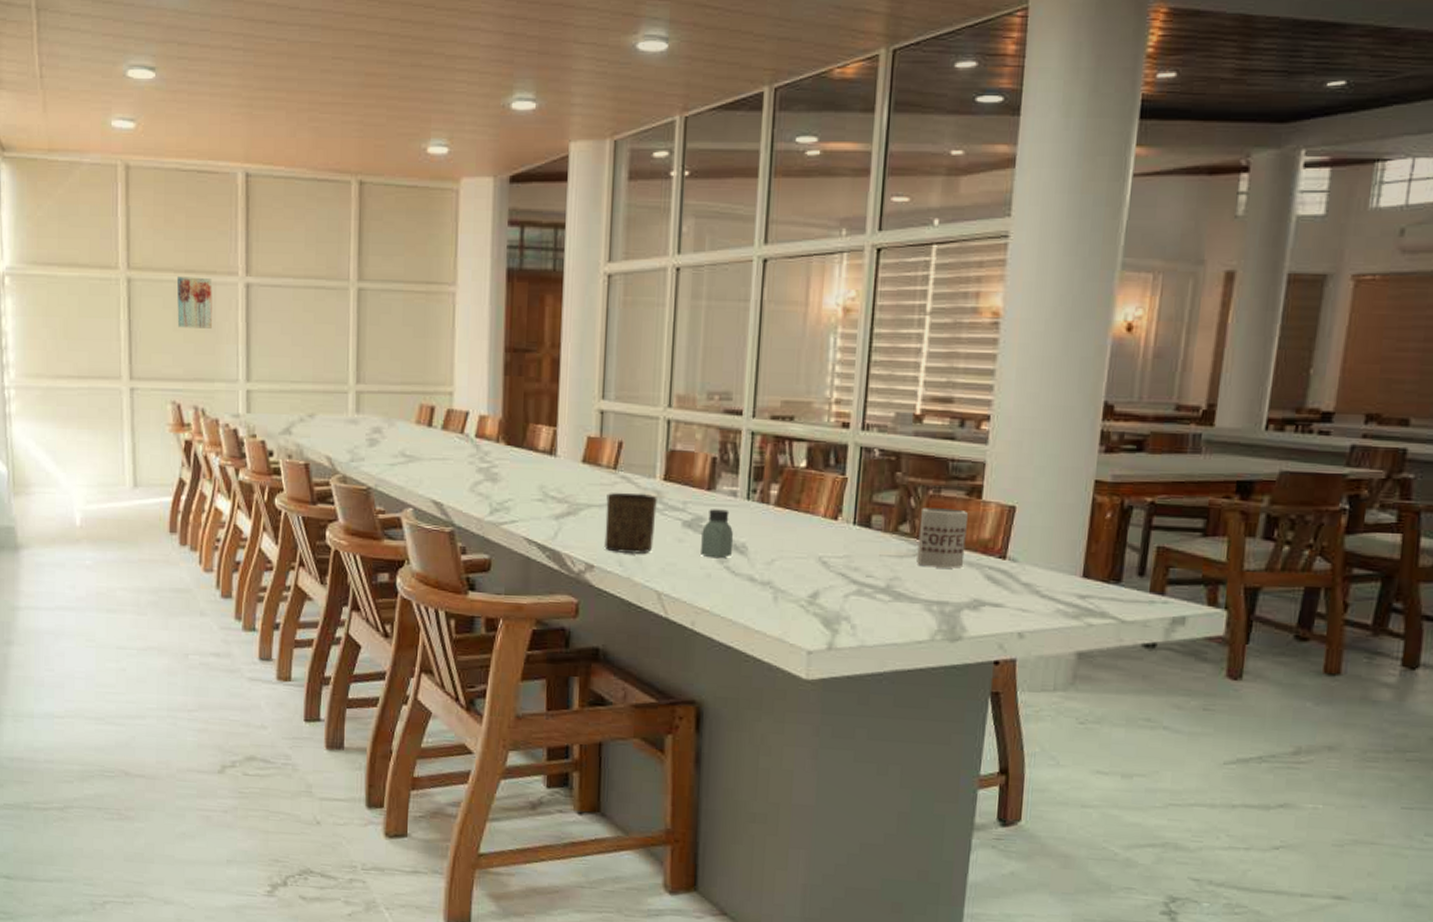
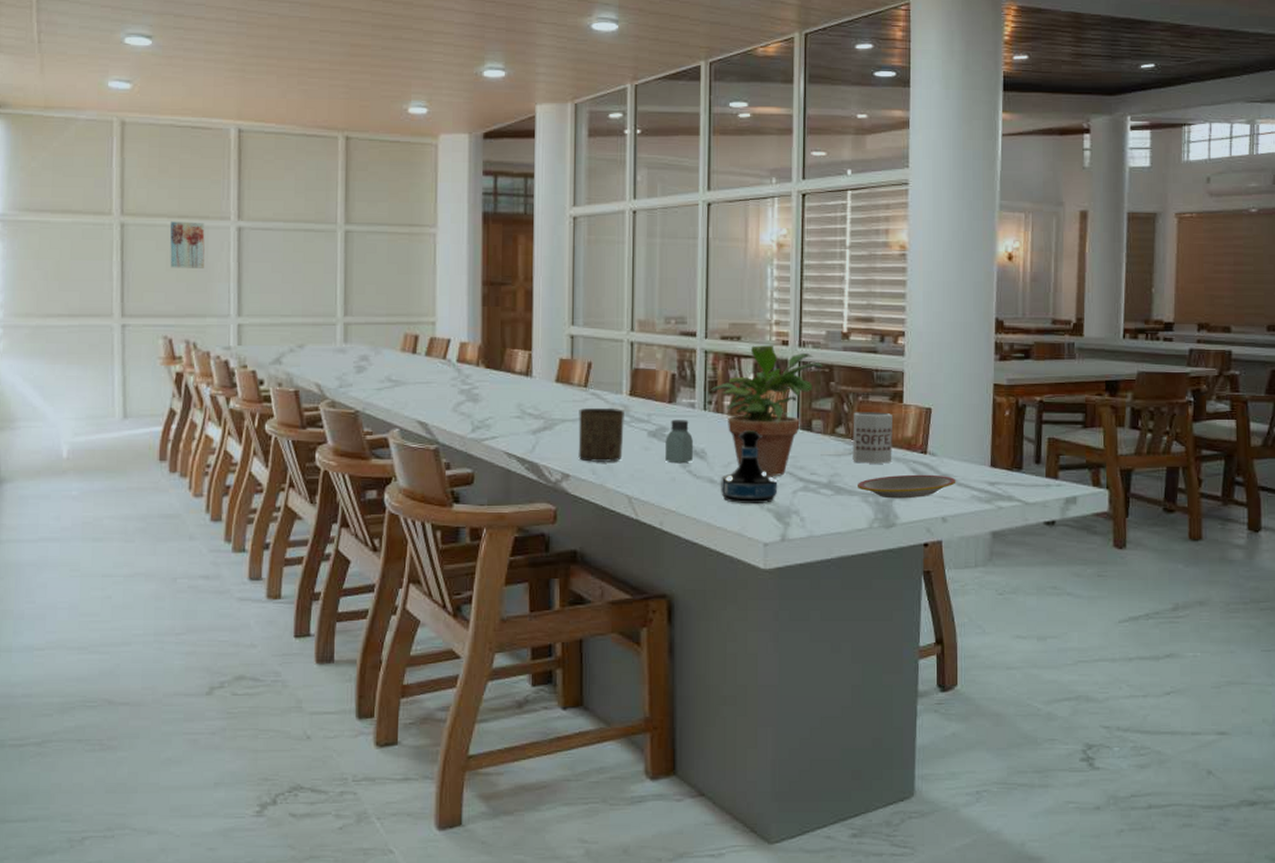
potted plant: none [757,427,889,577] -> present [711,345,823,476]
tequila bottle: none [762,524,828,607] -> present [721,430,778,503]
plate: none [919,582,1039,610] -> present [856,474,956,499]

